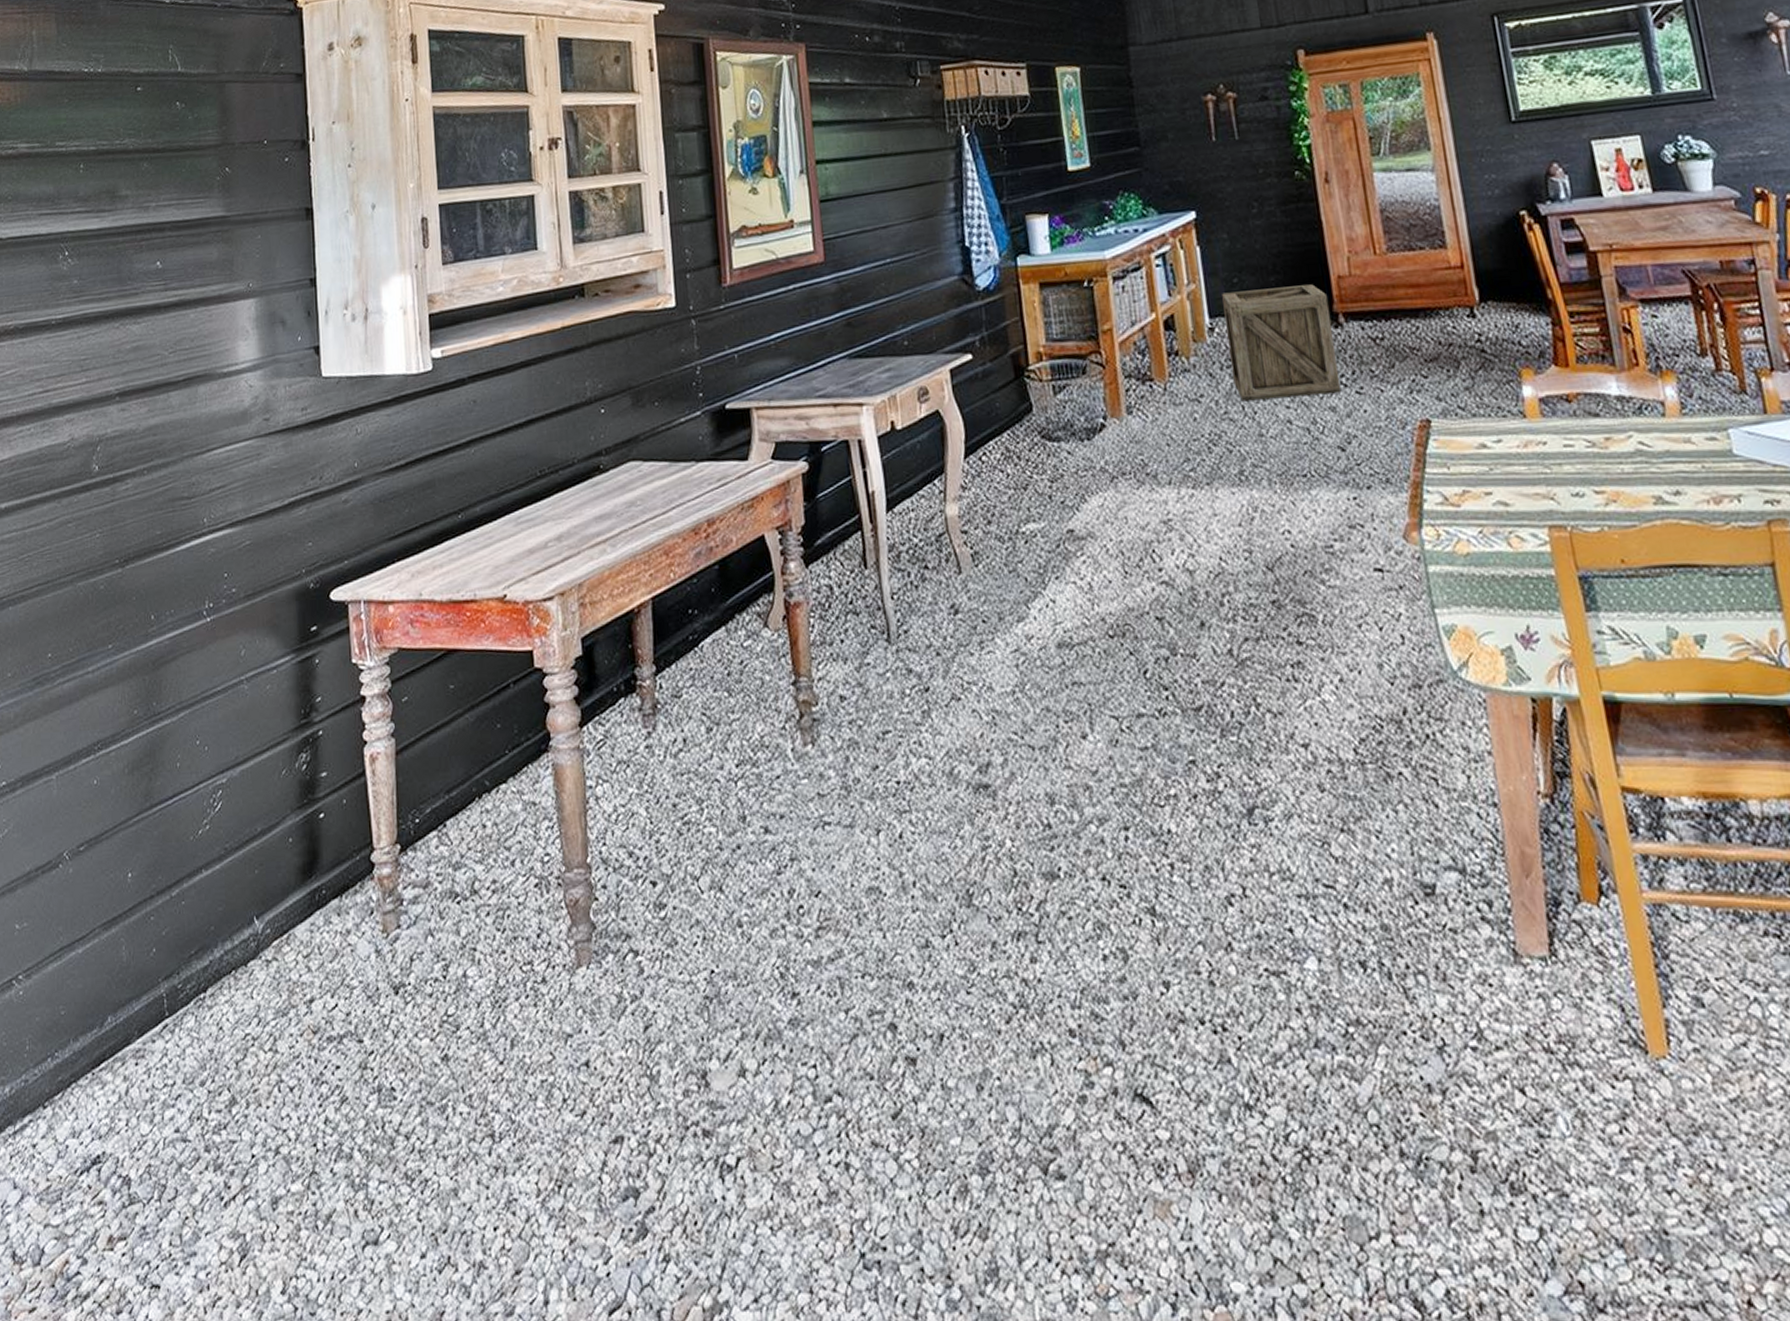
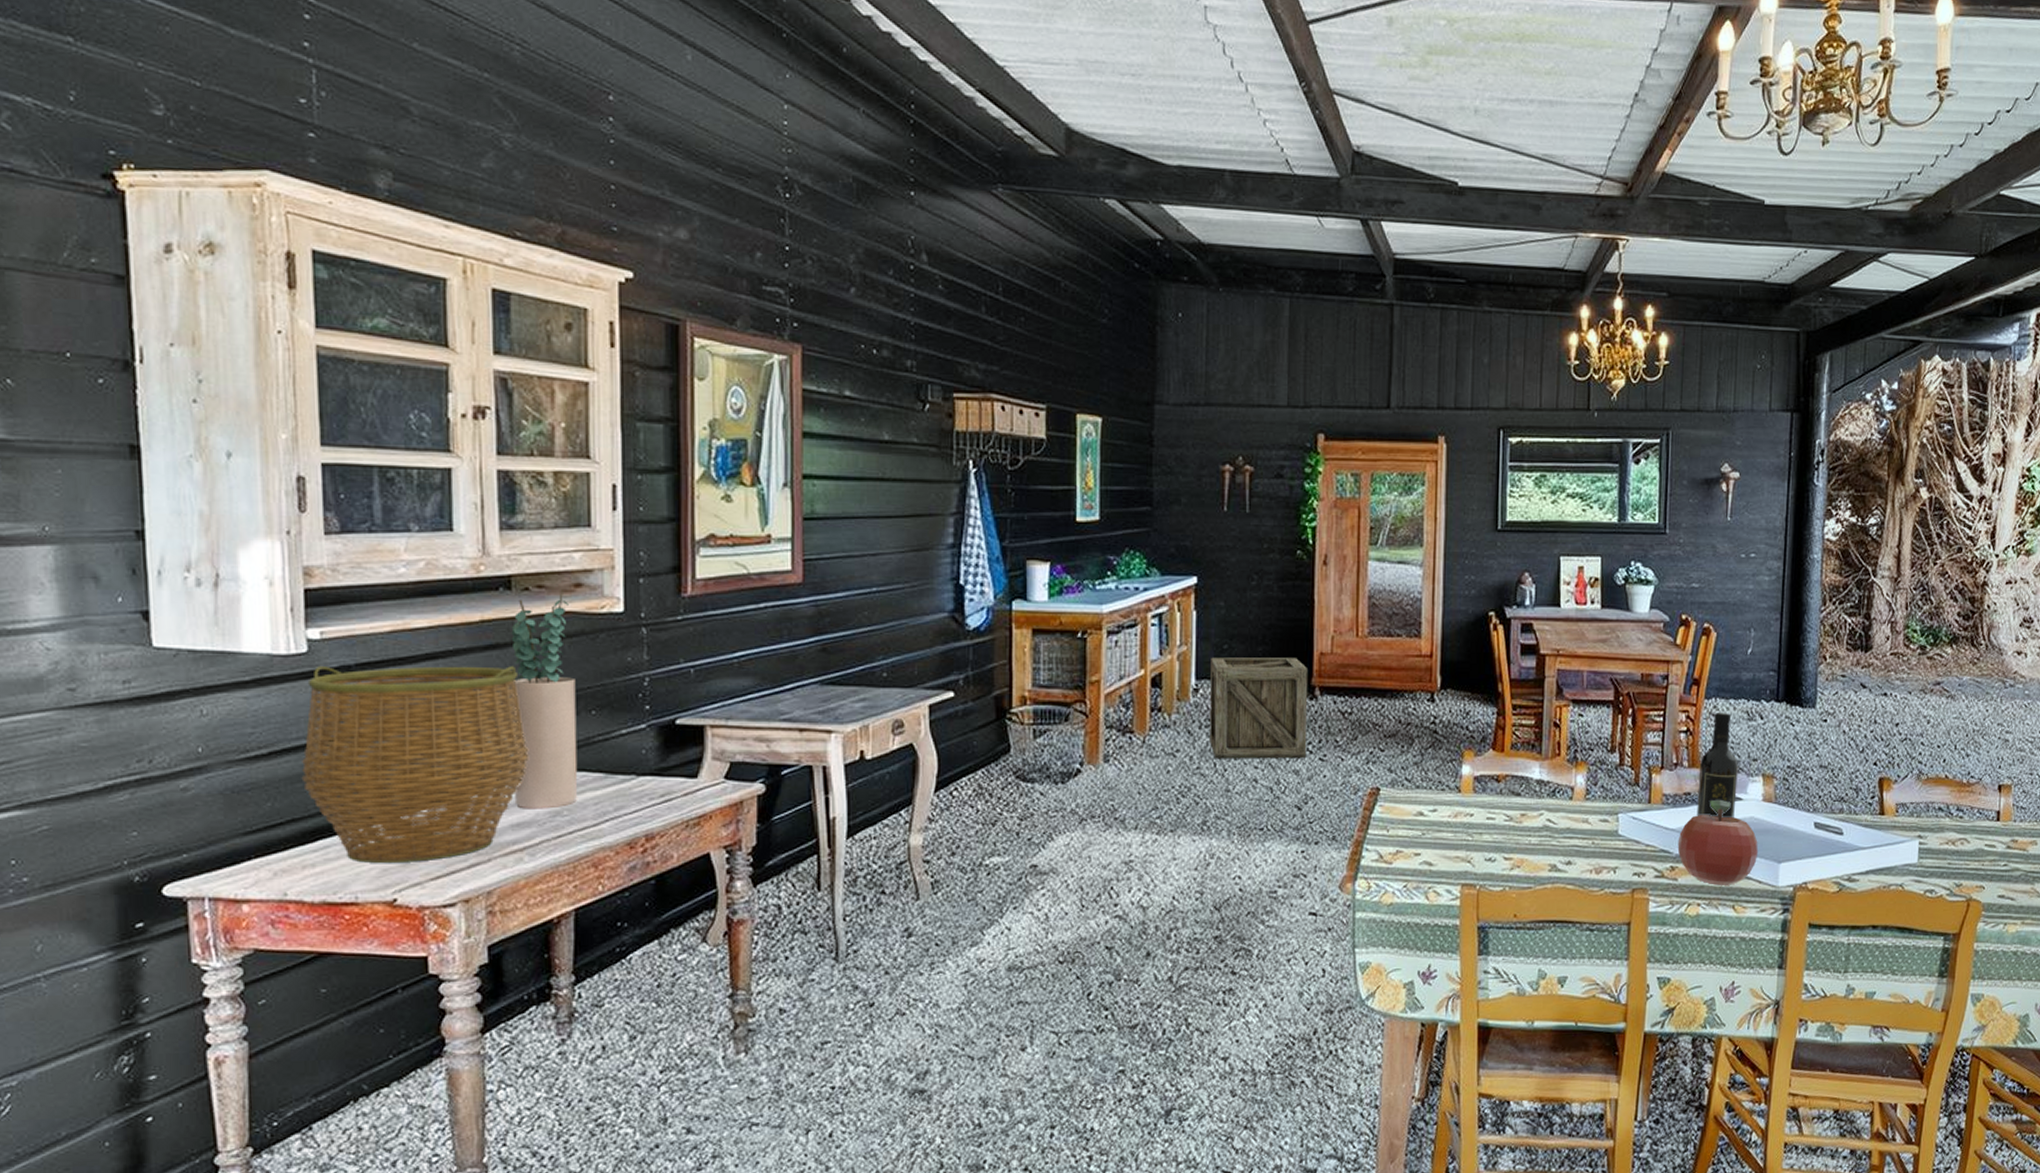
basket: none [430,366,605,561] -> present [301,665,528,863]
vase: none [586,290,649,502] -> present [511,588,578,809]

